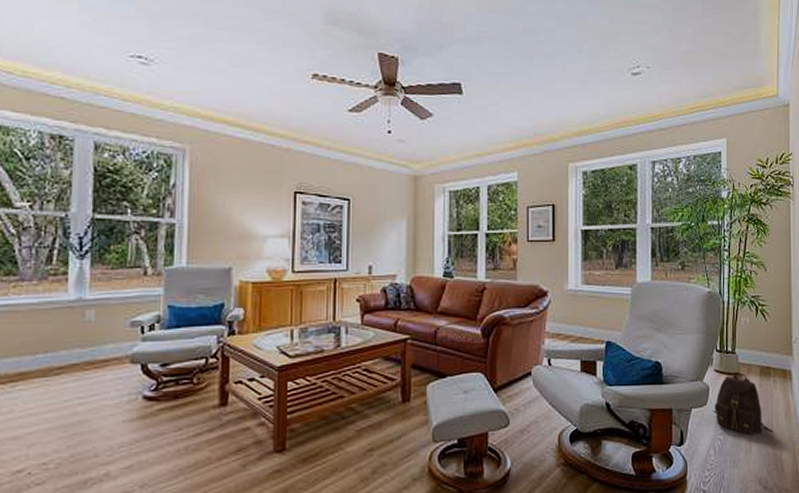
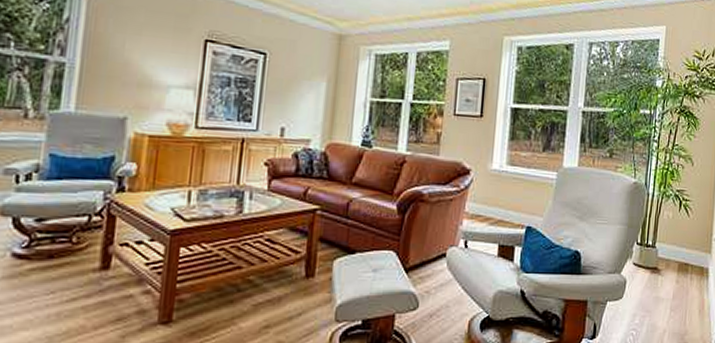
backpack: present [713,373,774,435] -> none [628,268,686,332]

